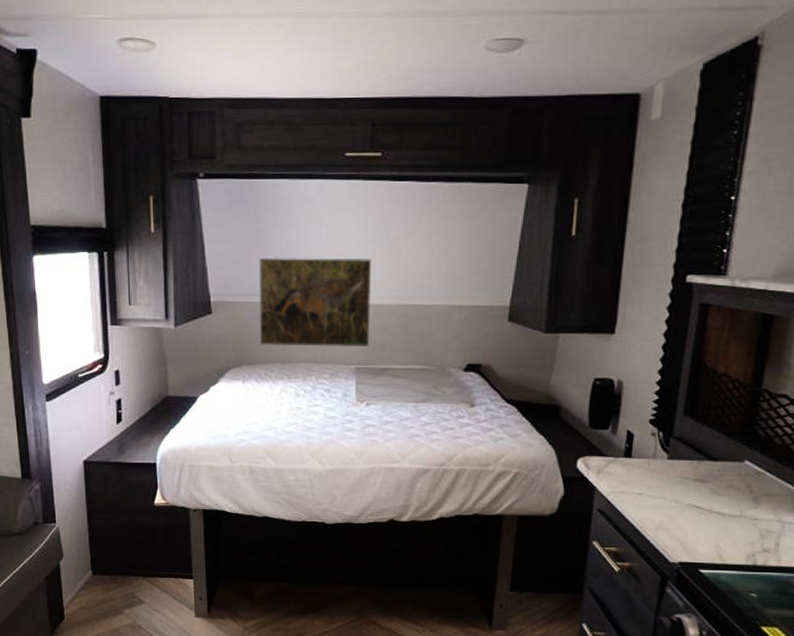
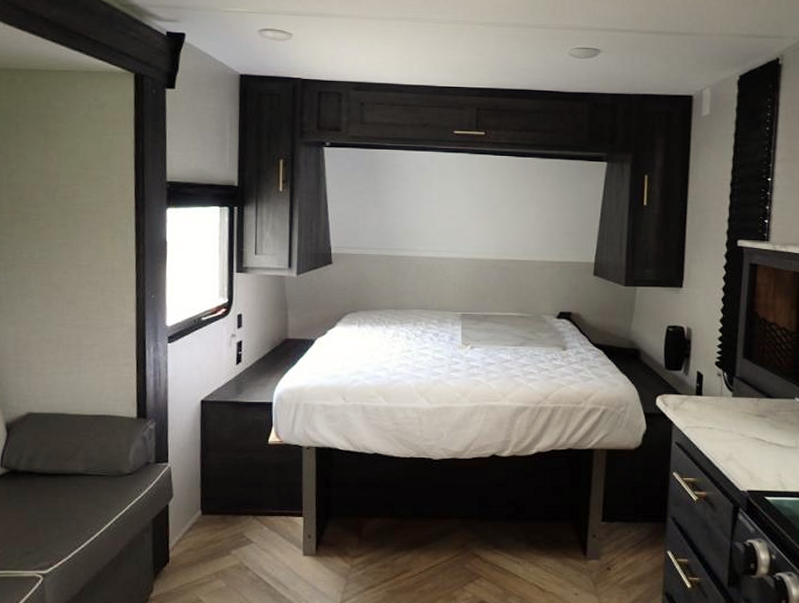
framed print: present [258,257,372,348] -> none [376,216,476,296]

